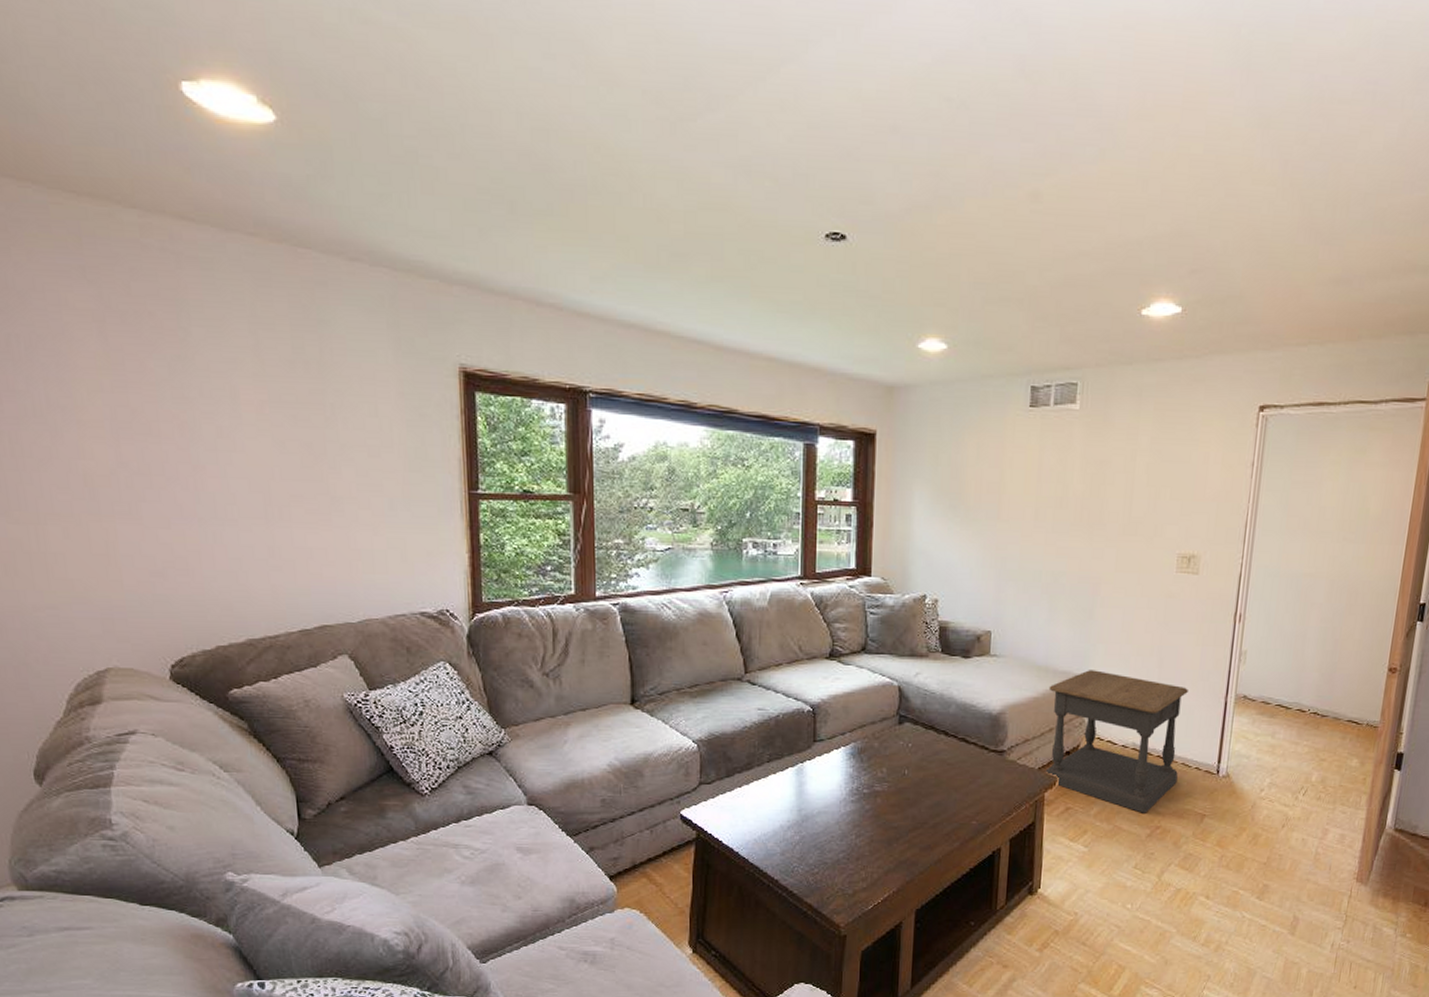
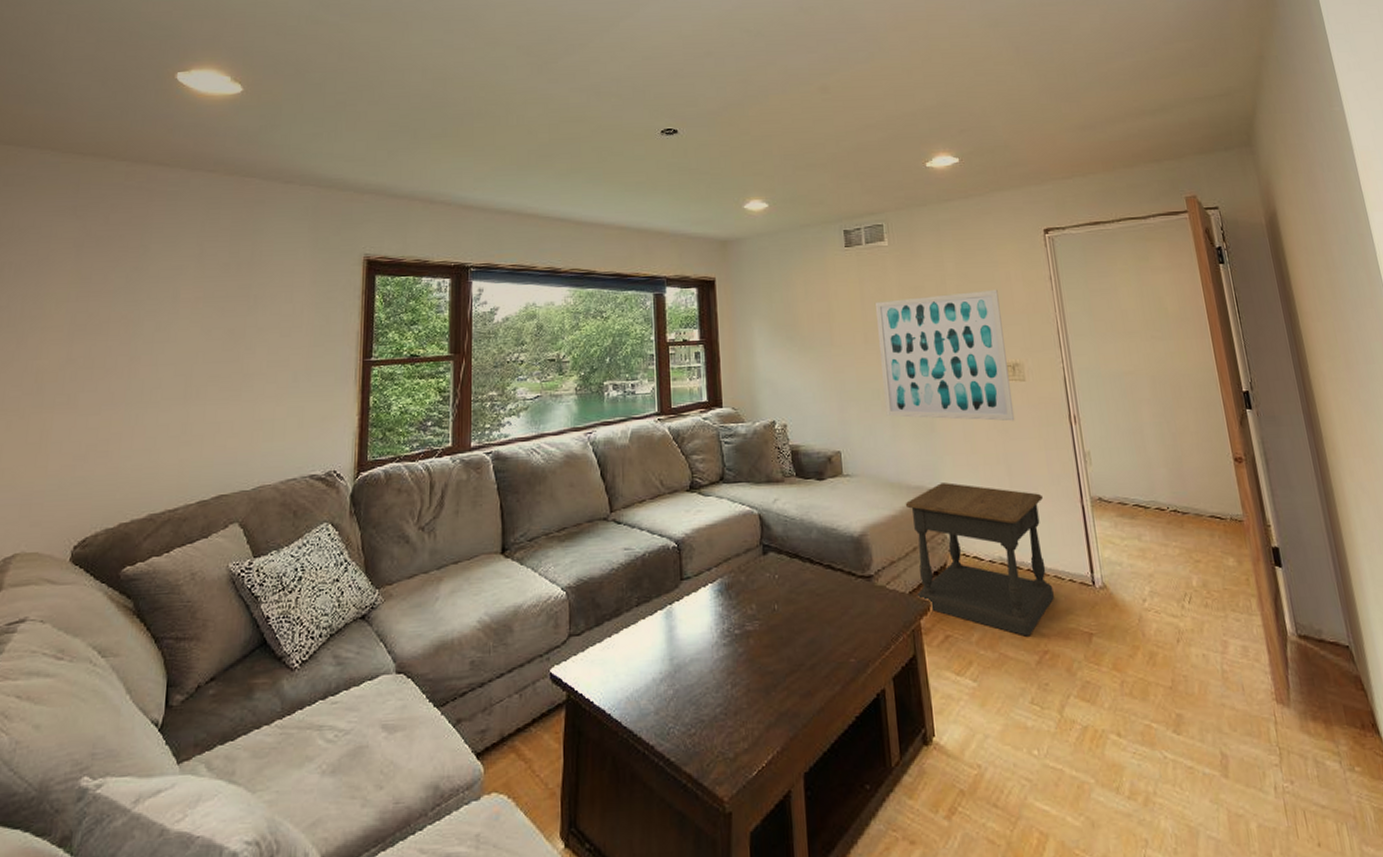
wall art: none [1045,471,1192,615] -> present [874,289,1015,422]

